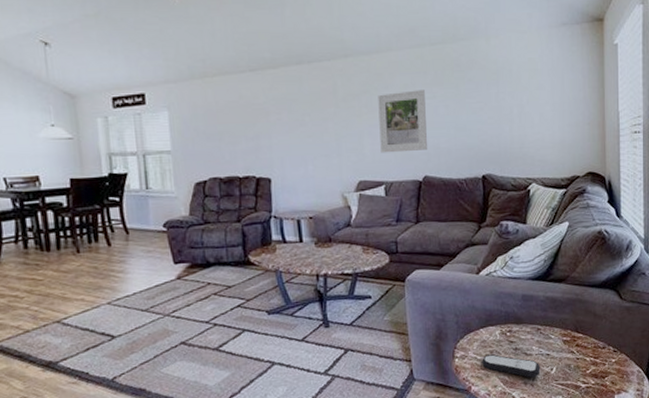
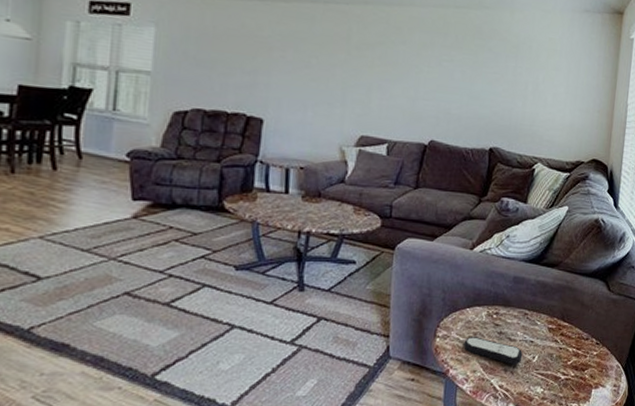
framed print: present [378,90,428,153] -> none [388,48,443,113]

